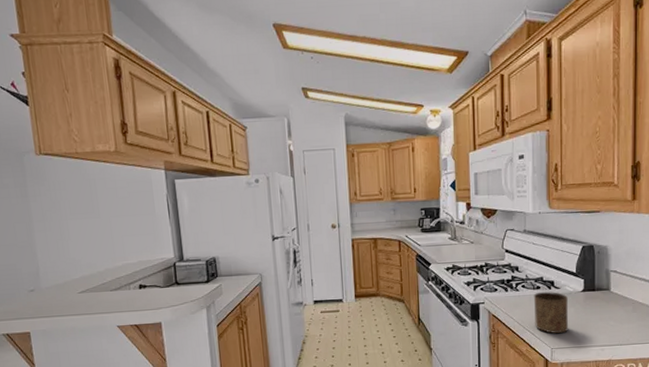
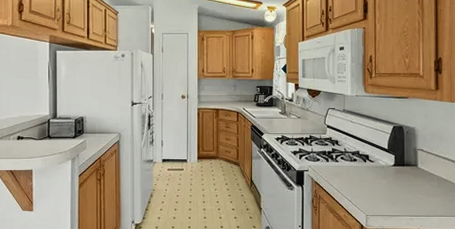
cup: present [533,291,569,334] -> none [351,164,382,203]

